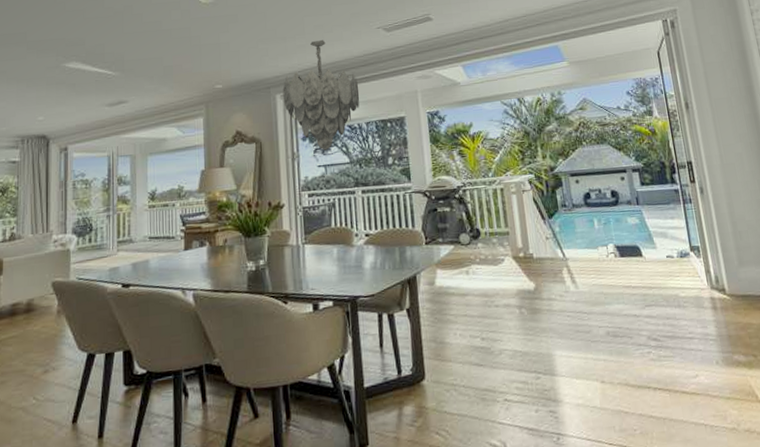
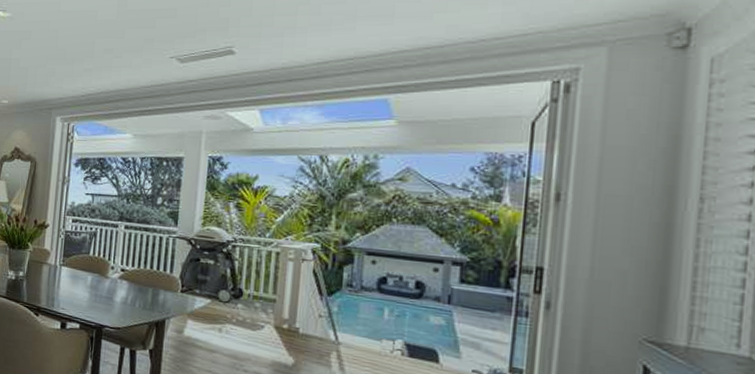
chandelier: present [282,39,360,150] -> none [62,64,140,180]

